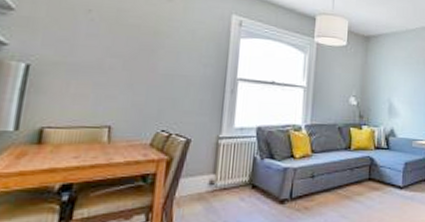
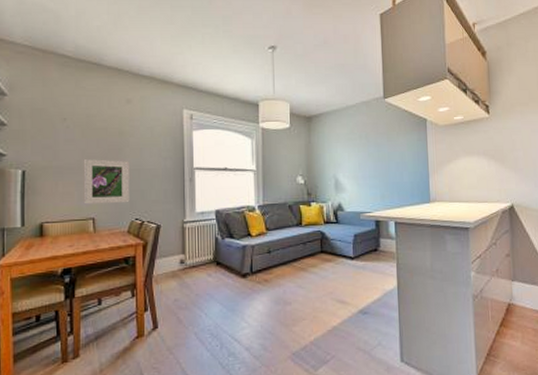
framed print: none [99,58,163,112] -> present [83,159,130,205]

